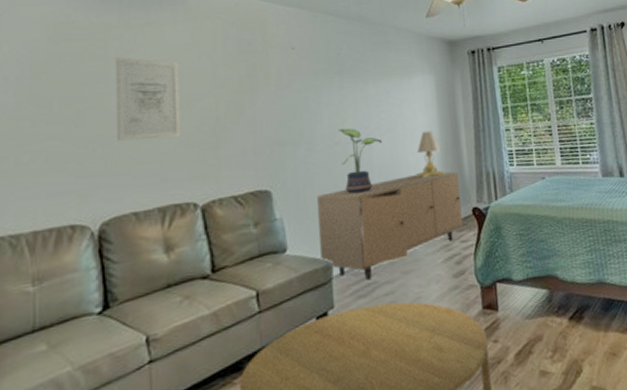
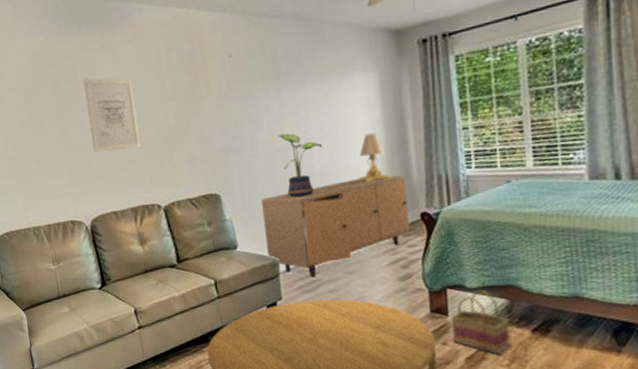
basket: none [500,282,553,347] -> present [450,291,511,354]

